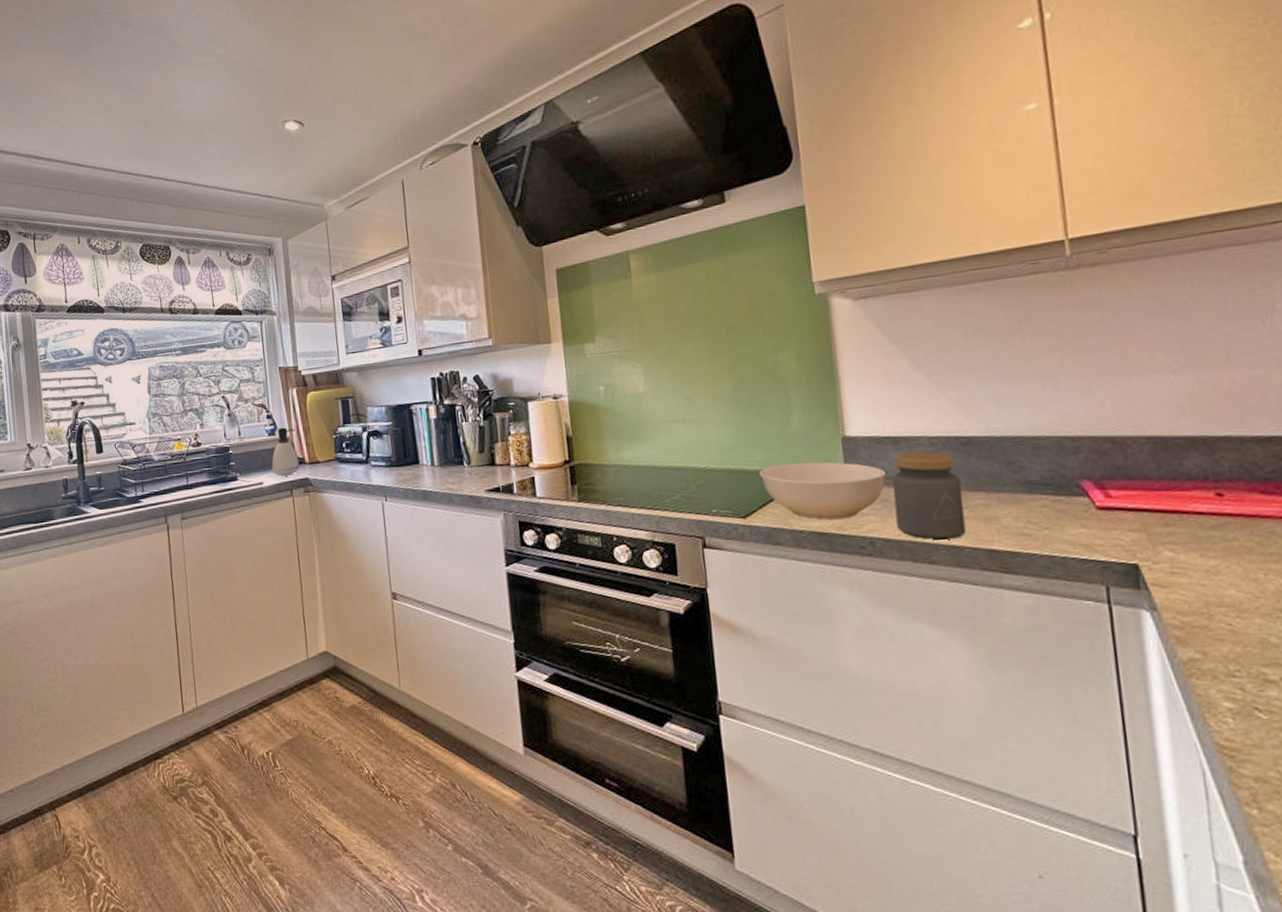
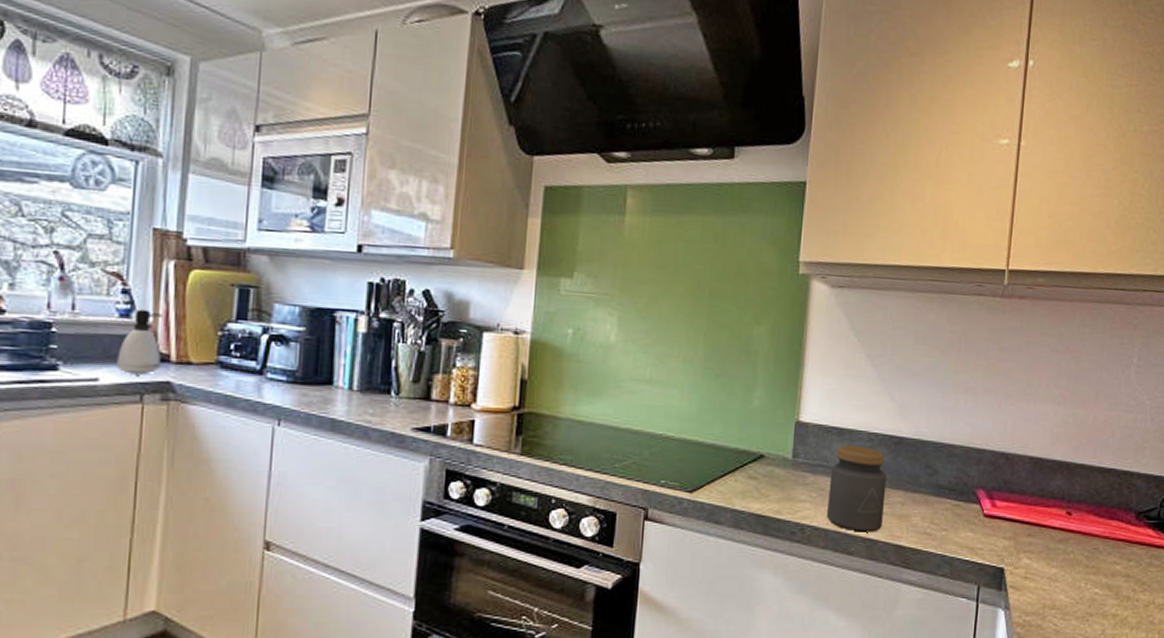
bowl: present [759,461,886,520] -> none [713,441,827,504]

